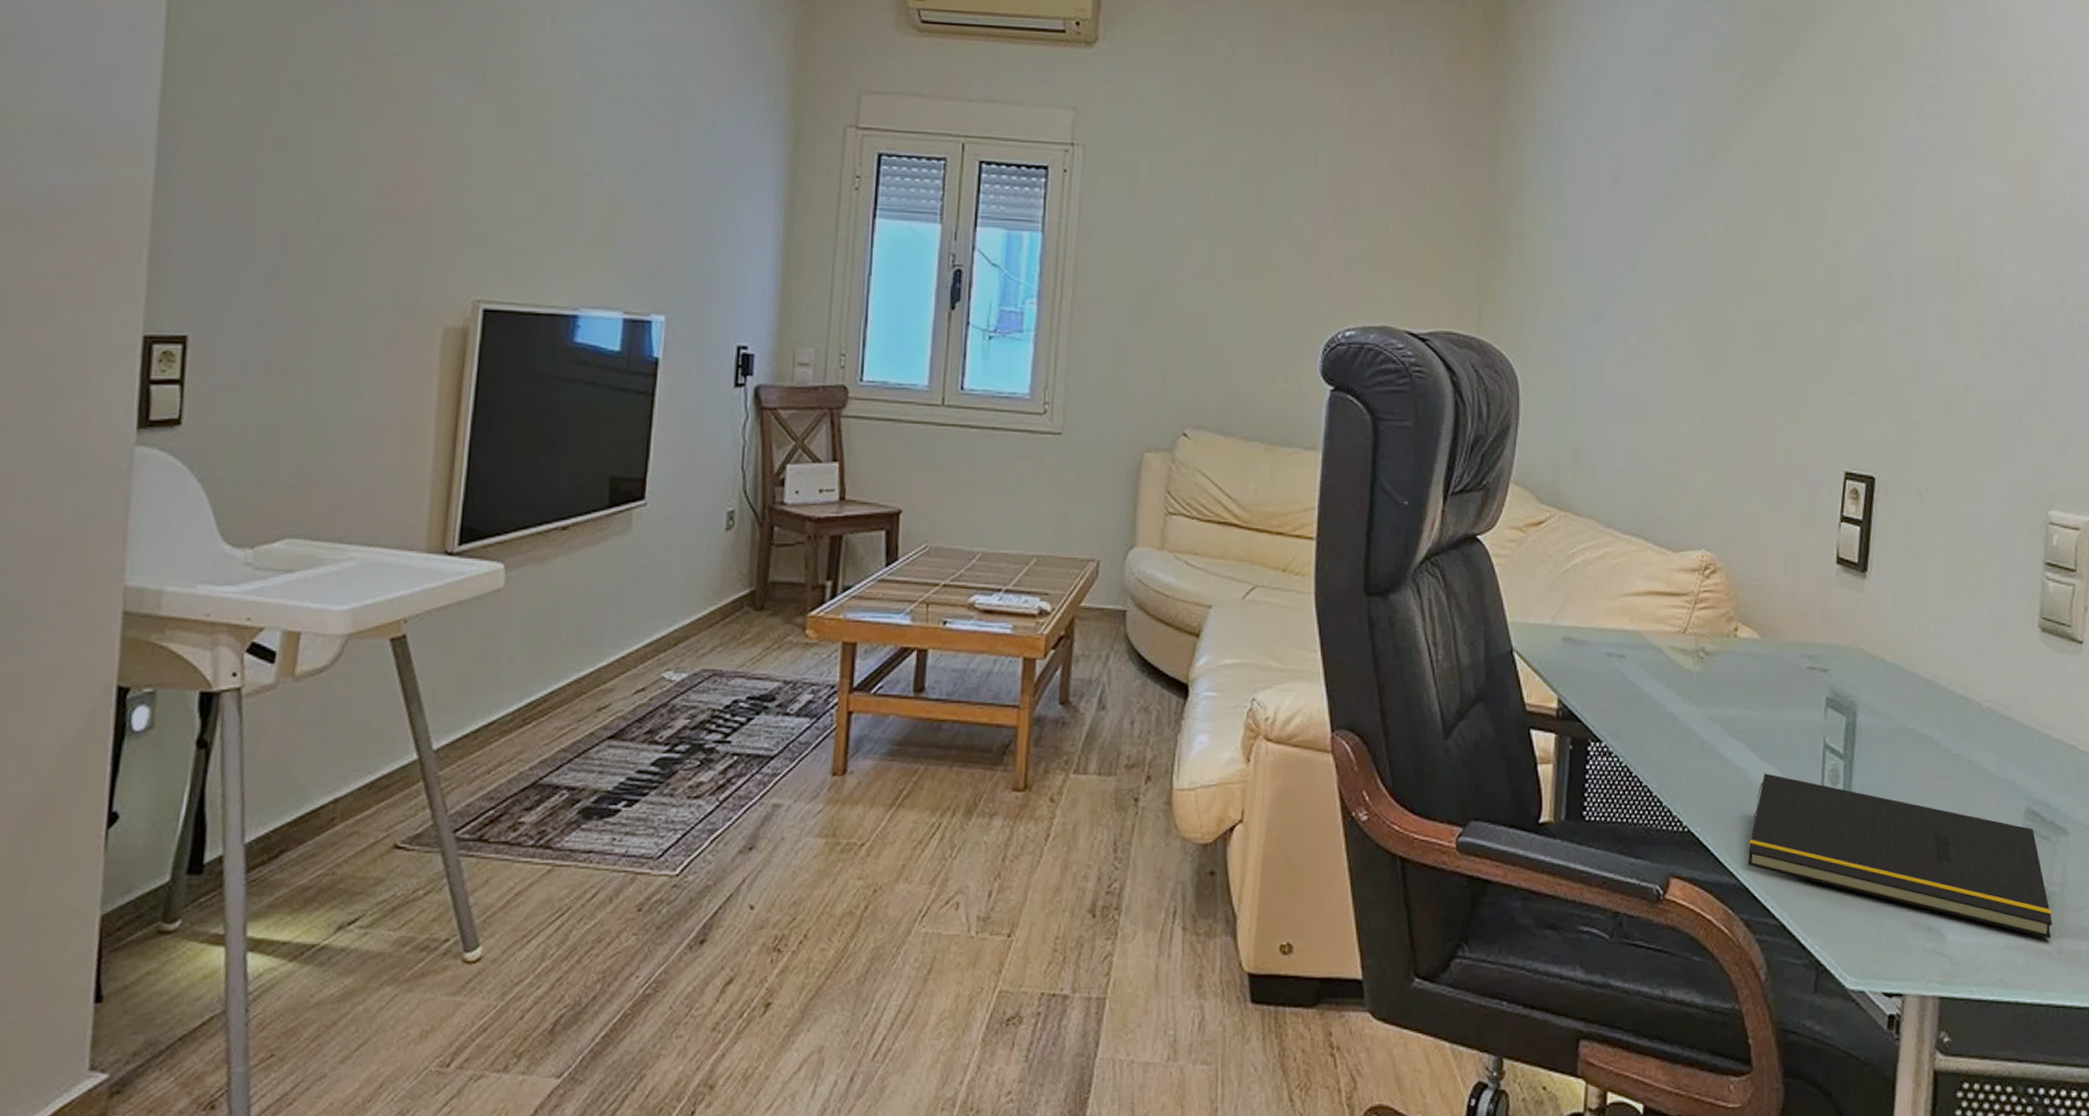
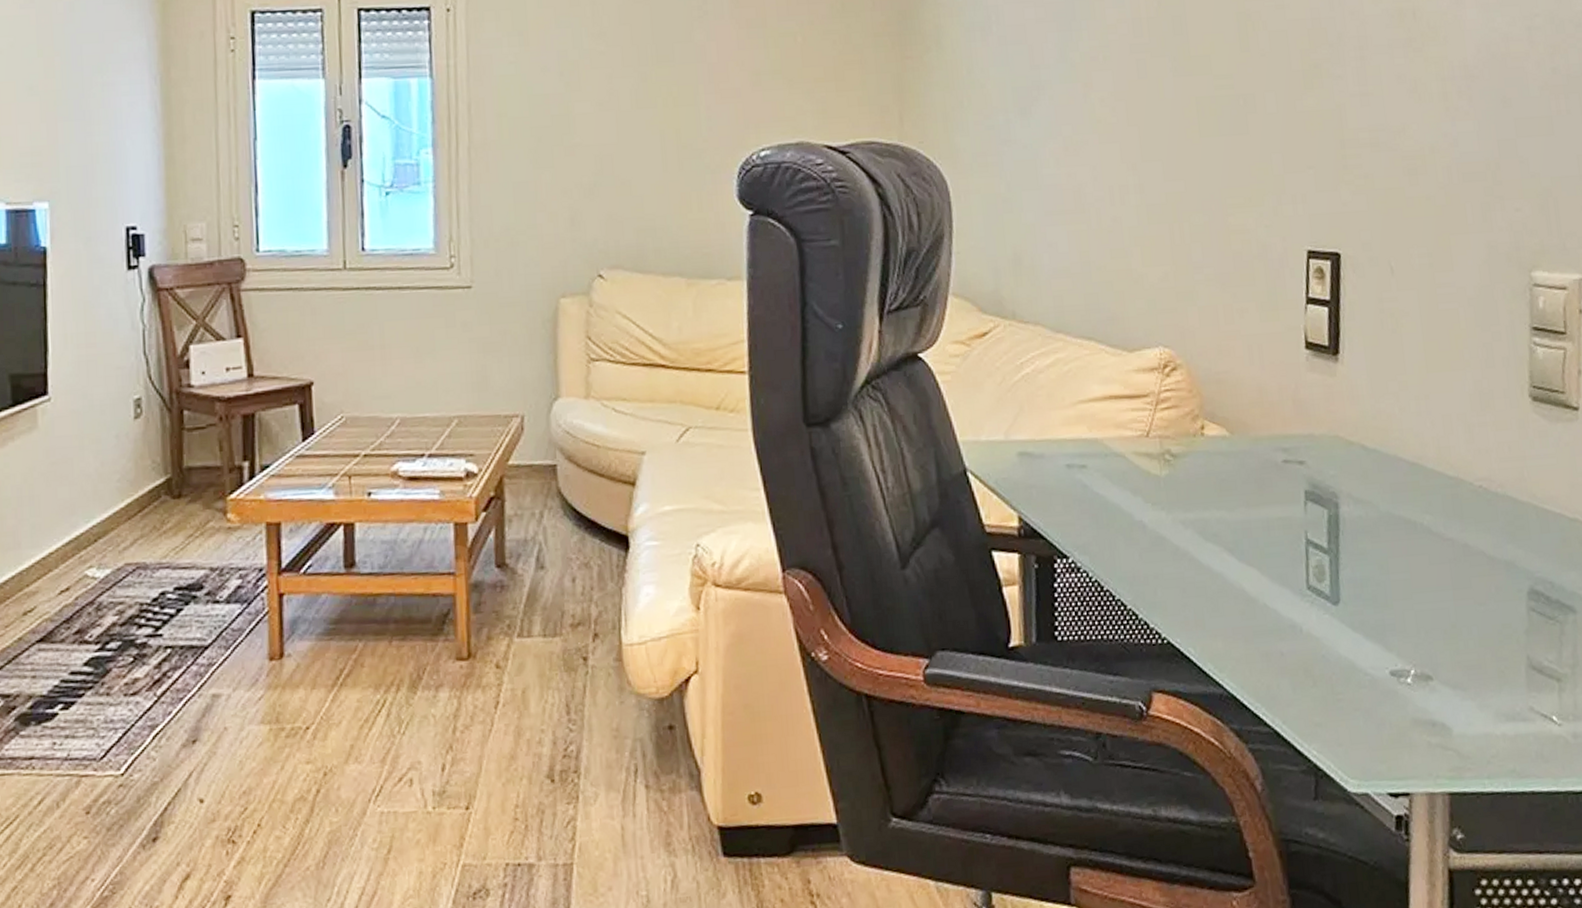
notepad: present [1747,773,2053,938] -> none [1233,575,1566,723]

